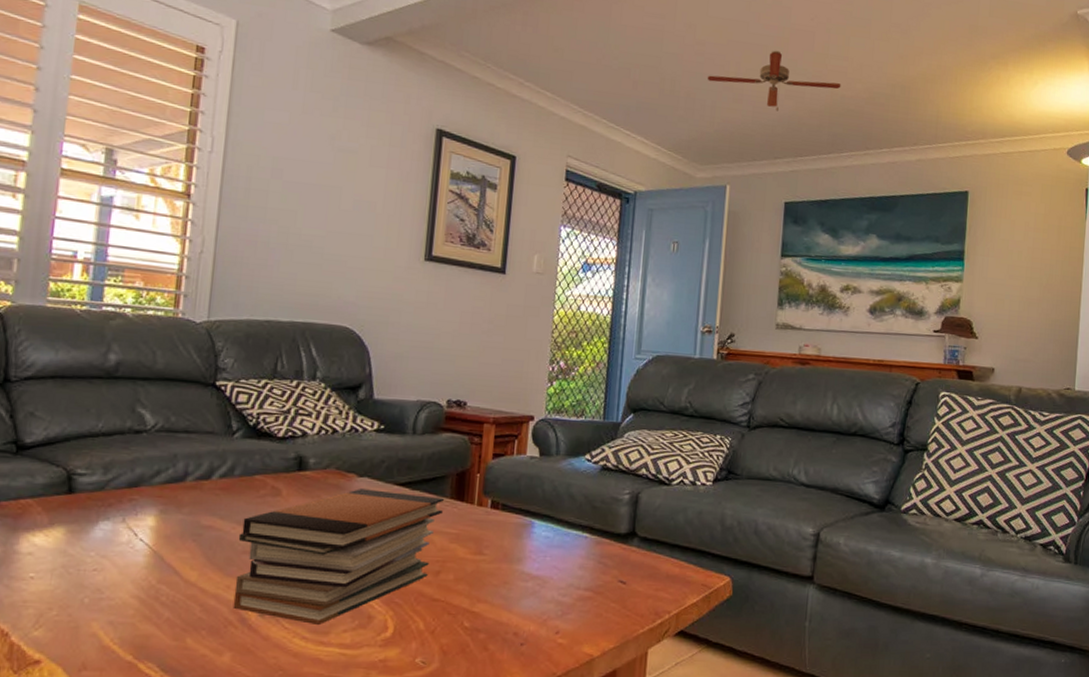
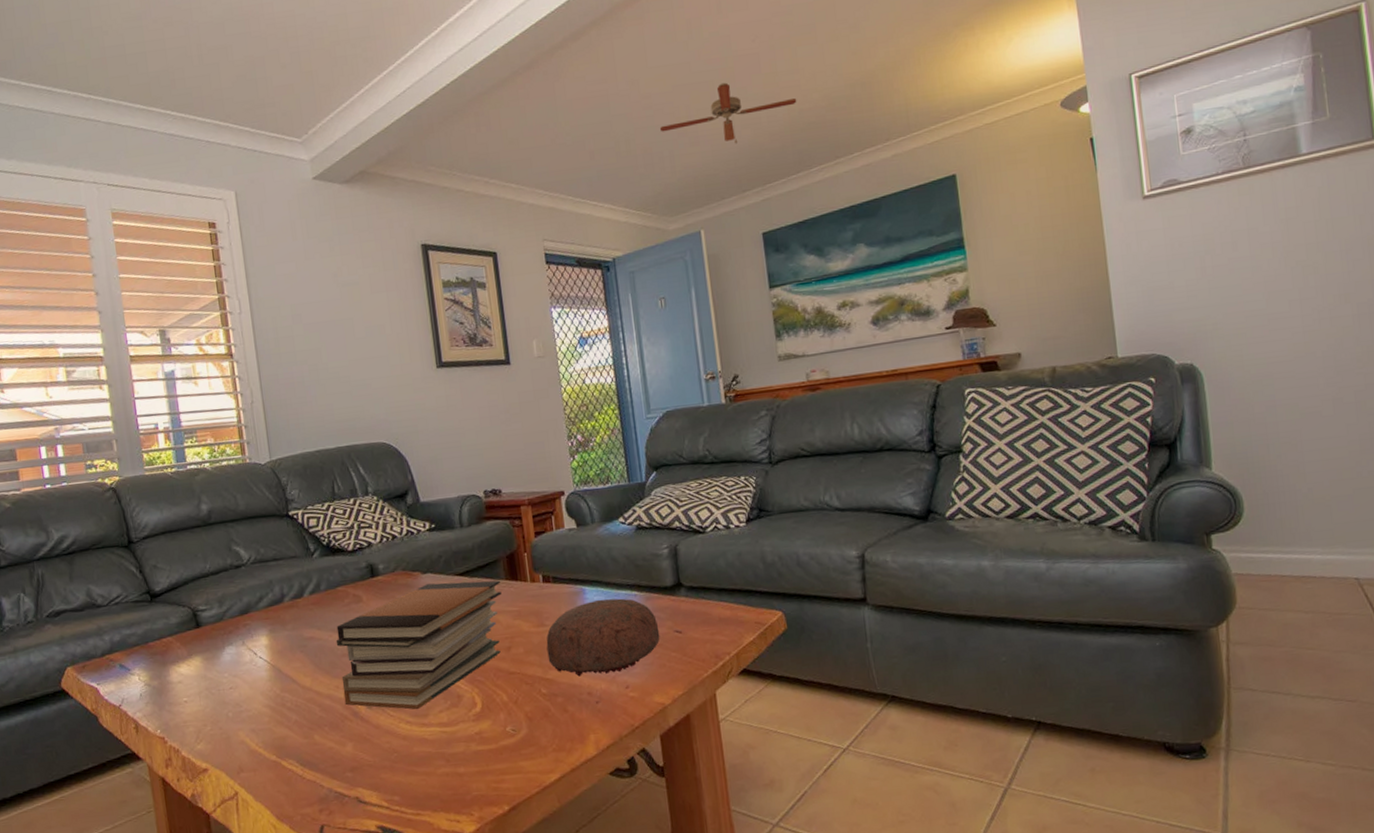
decorative bowl: none [478,535,604,616] -> present [546,598,660,677]

